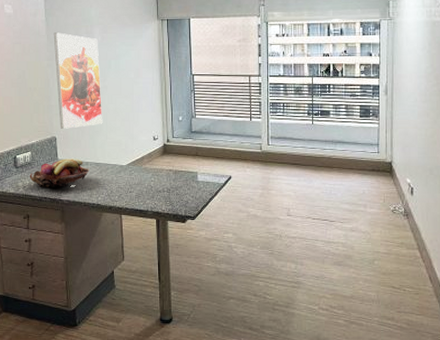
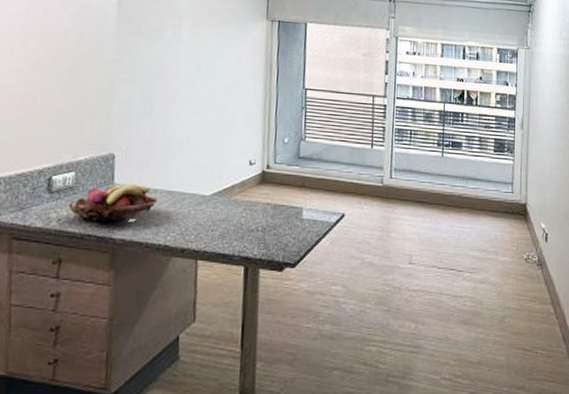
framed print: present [53,32,103,129] -> none [122,20,187,145]

